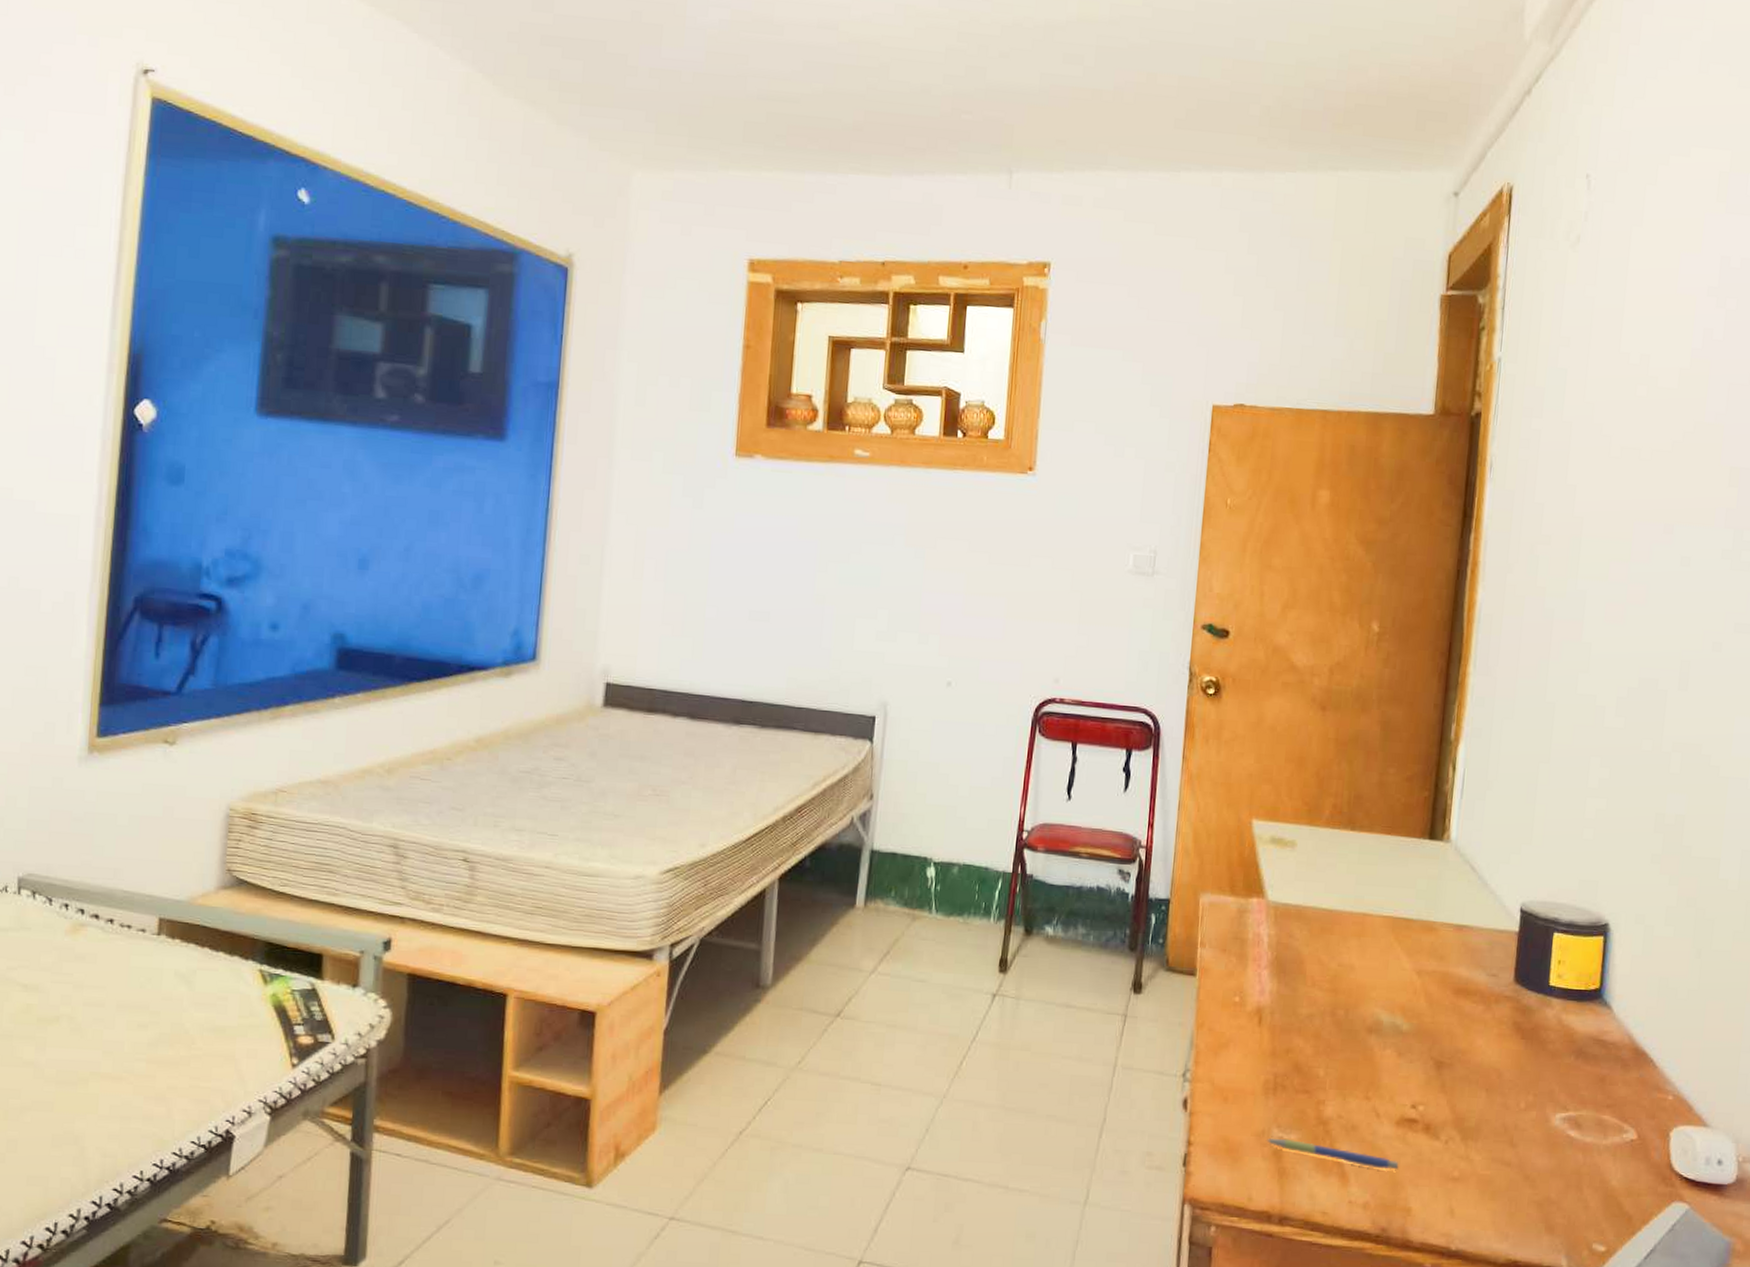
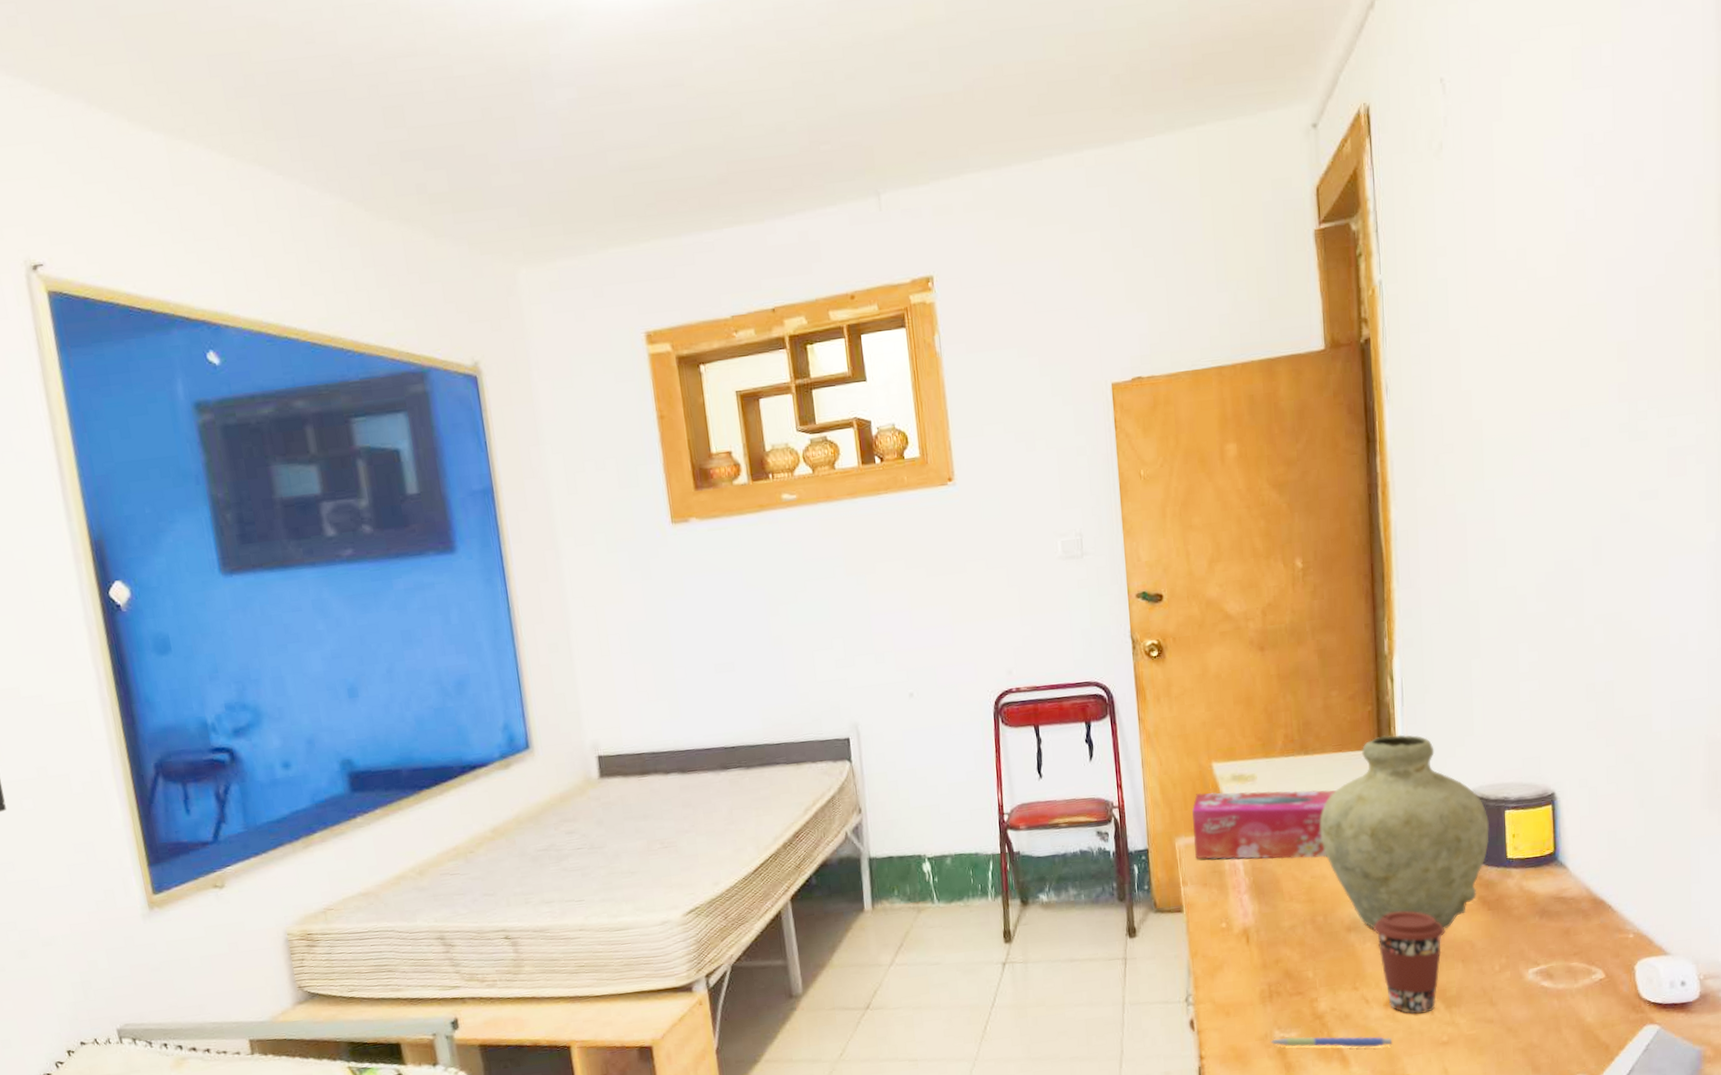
tissue box: none [1219,849,1378,946] -> present [1192,790,1336,860]
vase: none [1355,826,1535,1051] -> present [1320,734,1489,929]
coffee cup: none [1396,1020,1473,1141] -> present [1373,910,1445,1014]

